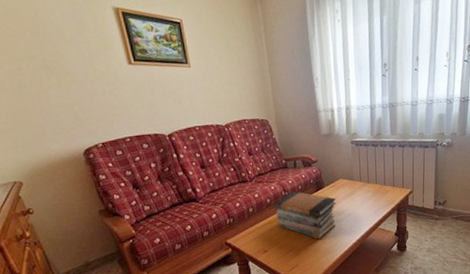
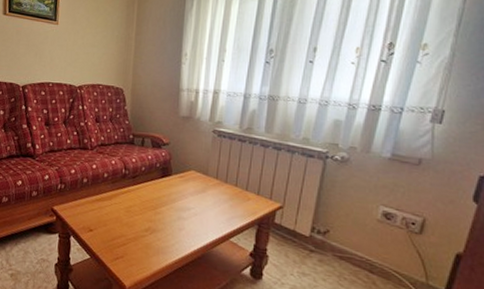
book stack: present [274,191,337,240] -> none [110,172,183,234]

